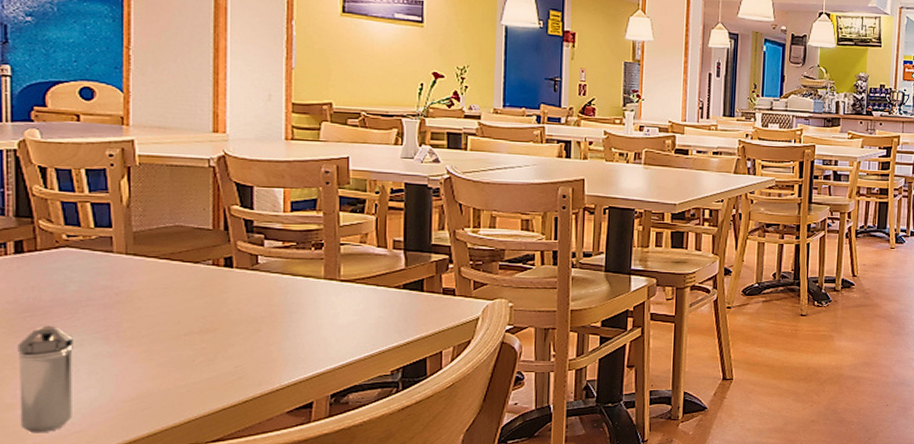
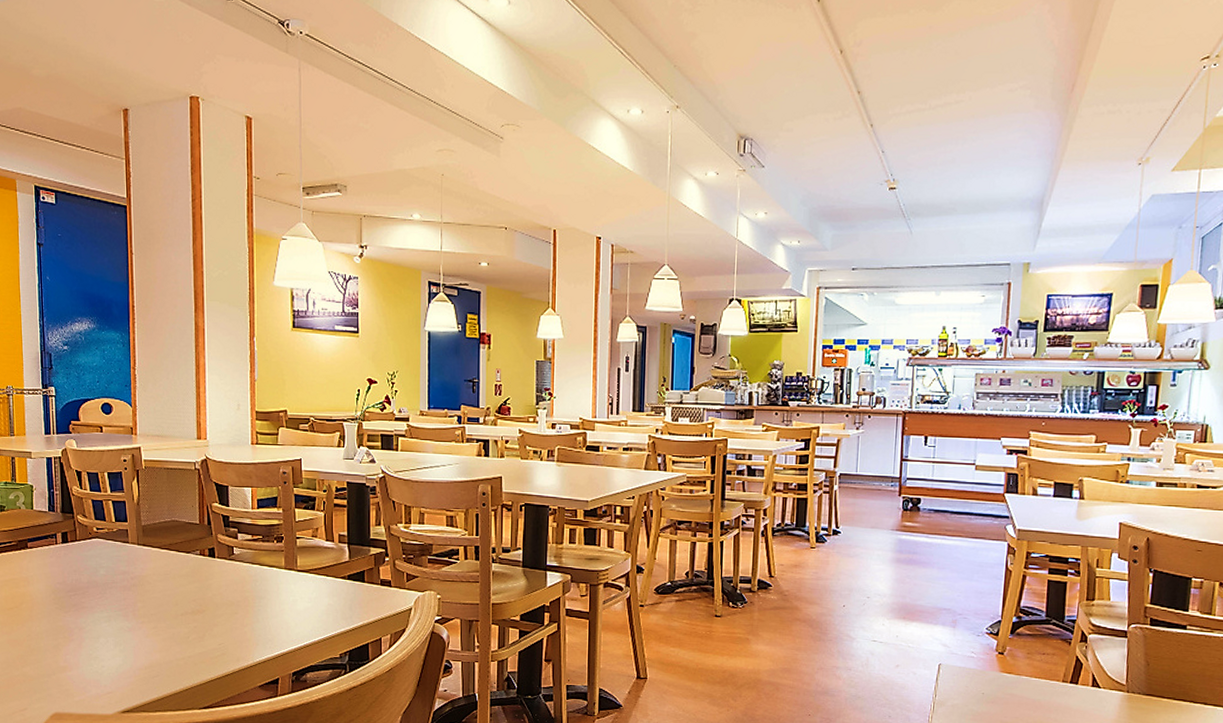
shaker: present [17,325,73,434] -> none [66,603,105,692]

